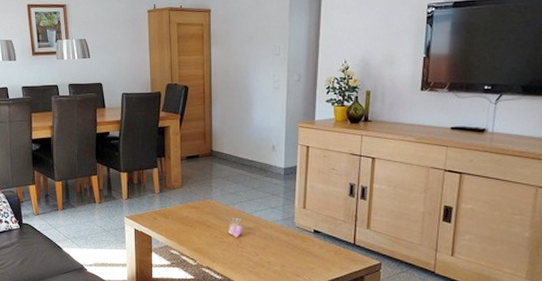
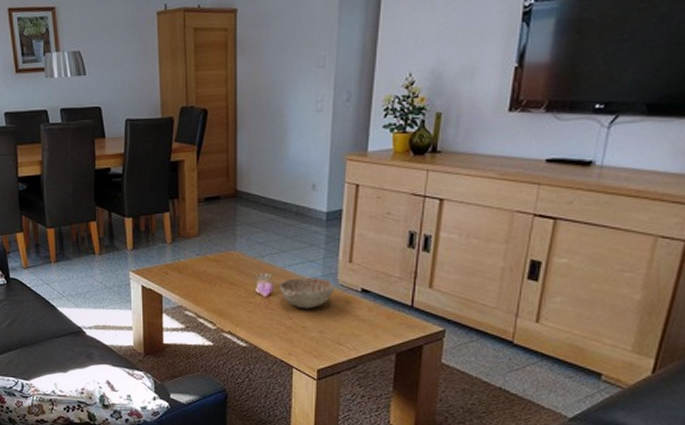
decorative bowl: none [248,222,292,247] -> present [280,278,334,309]

